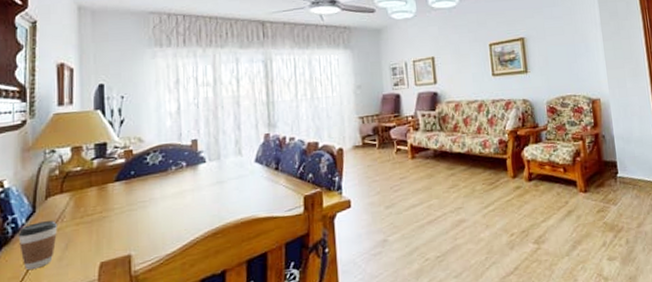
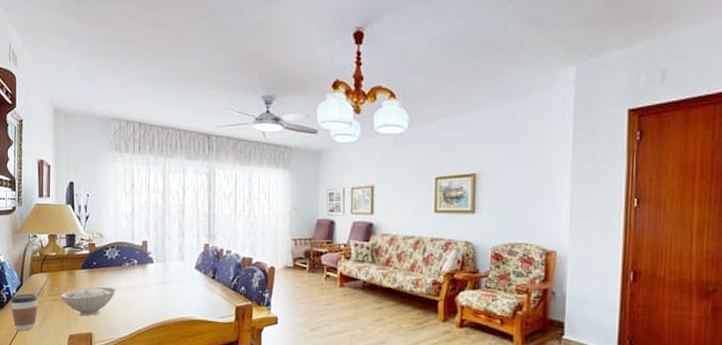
bowl: none [88,197,162,238] -> present [61,286,117,317]

